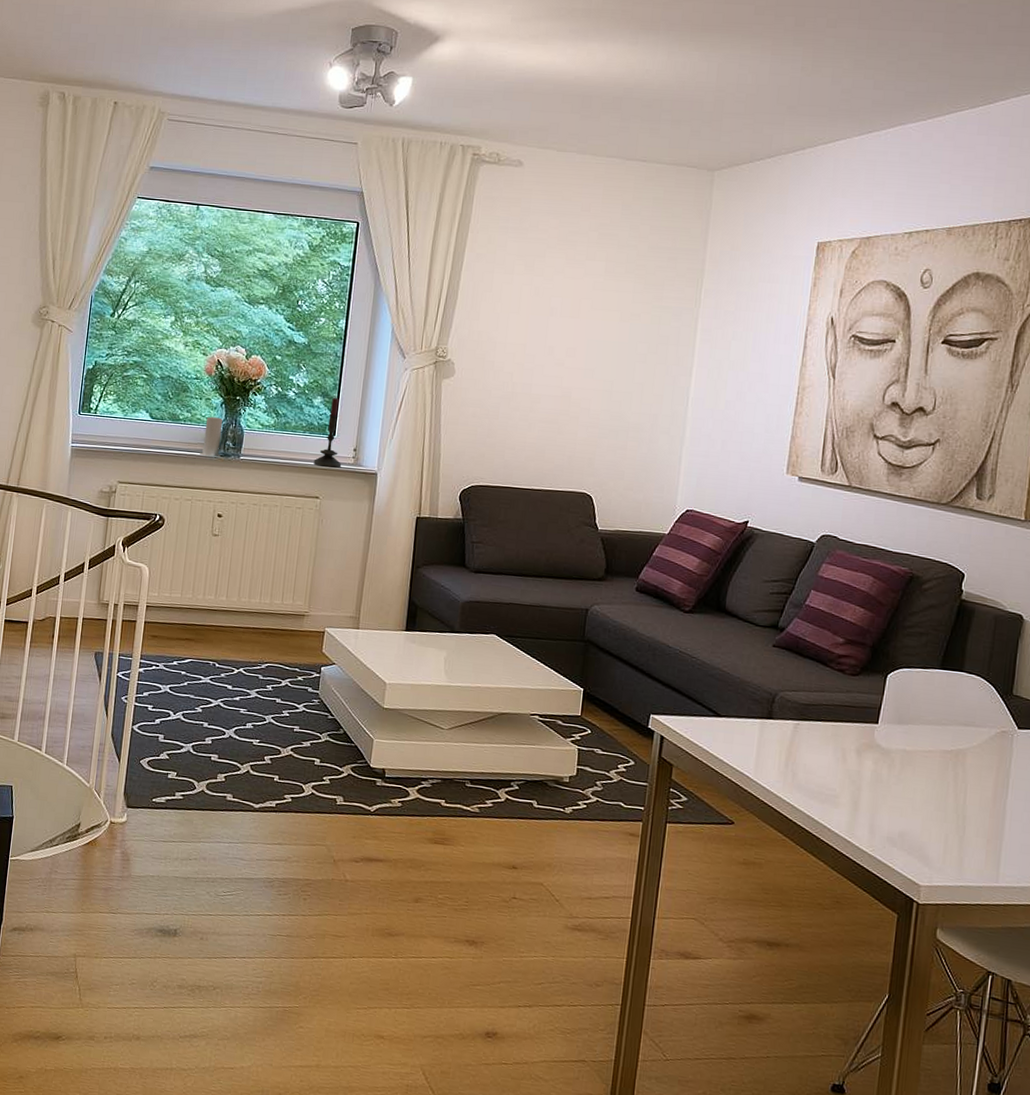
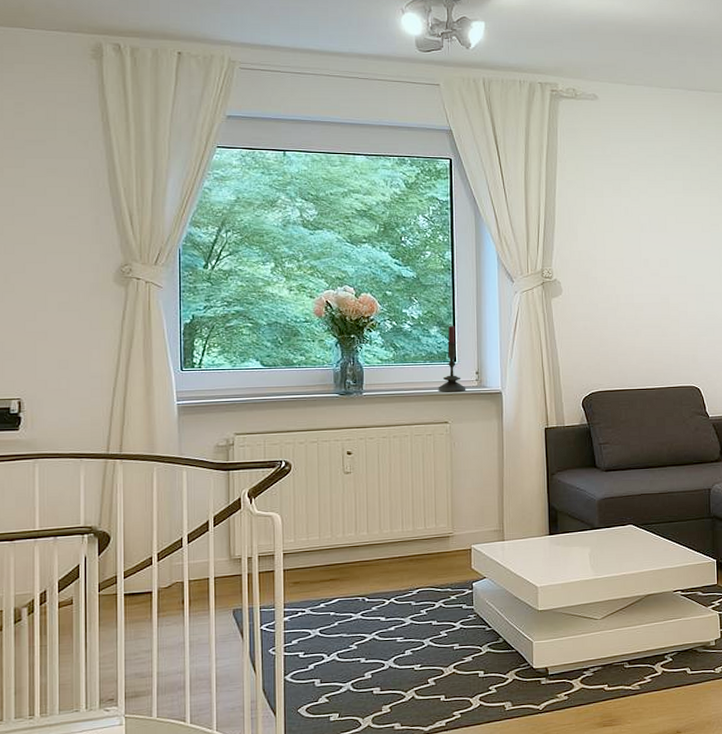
candle: present [199,416,223,458] -> none [319,357,342,397]

